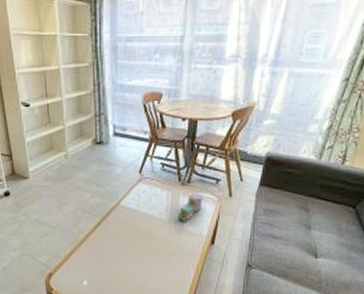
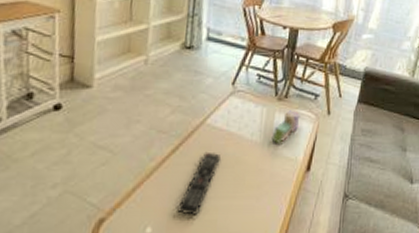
remote control: none [103,227,135,274] -> present [175,151,221,215]

